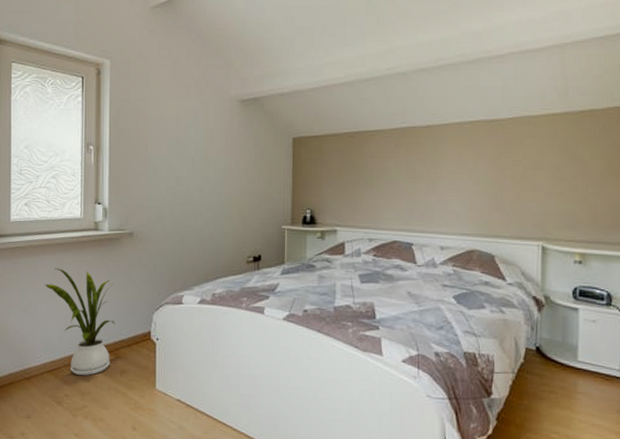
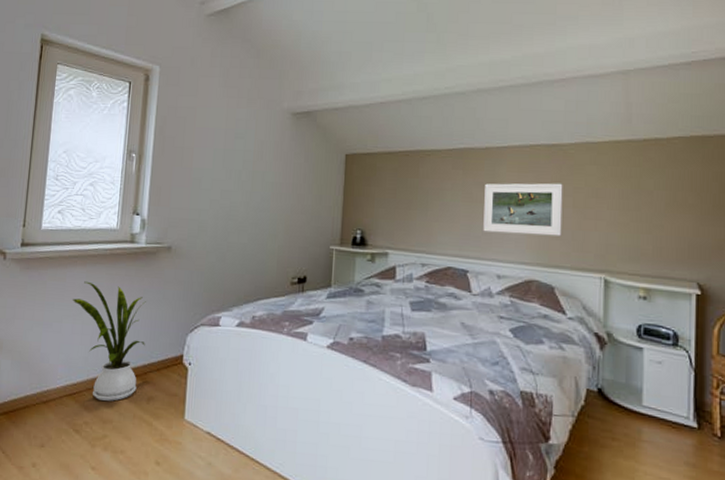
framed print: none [426,157,502,208] -> present [483,183,563,237]

